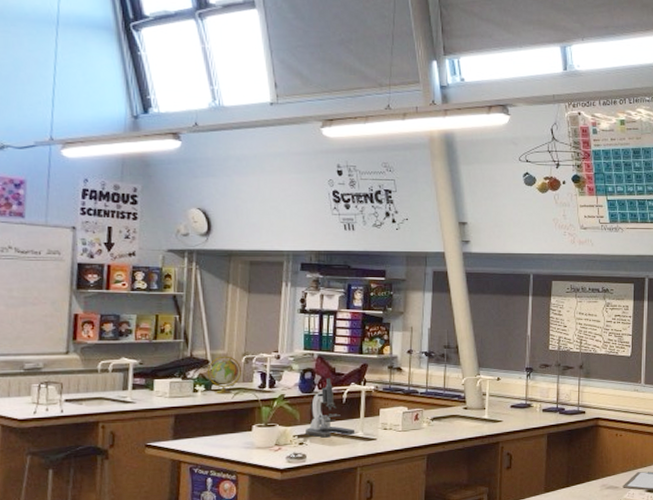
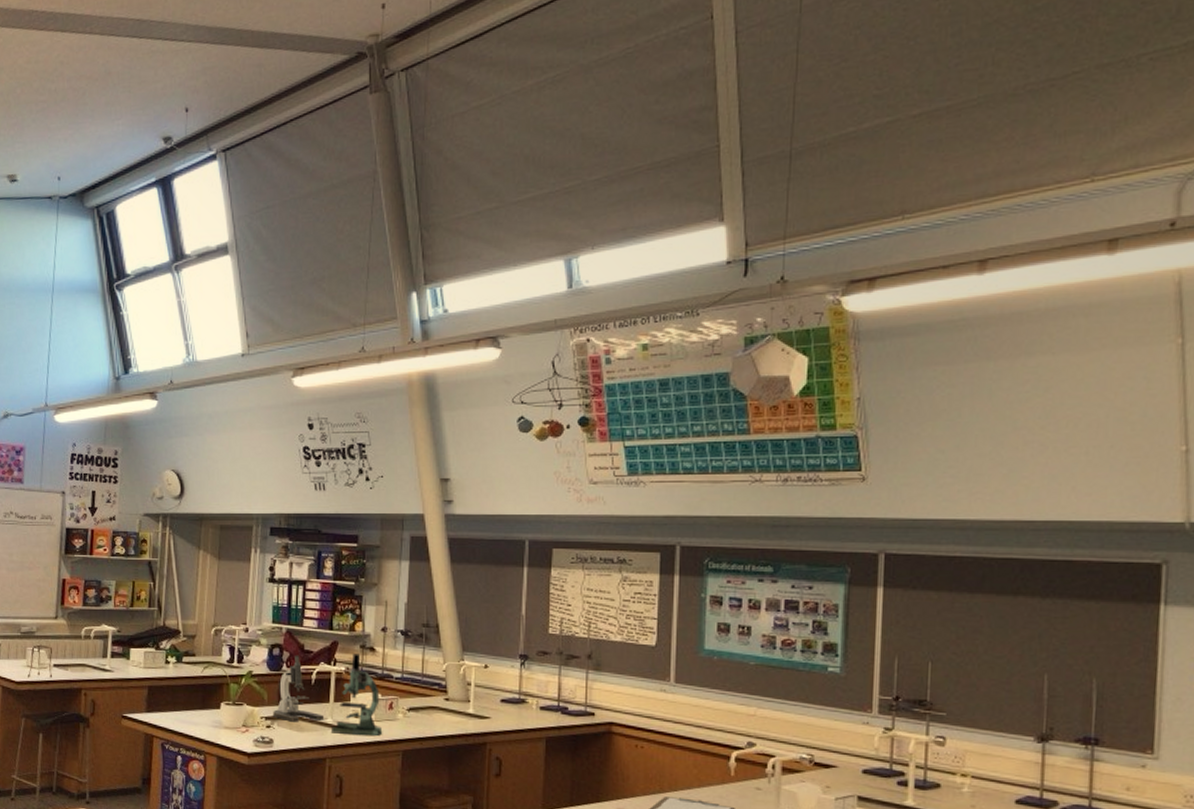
globe: present [206,356,242,394] -> none [178,626,212,668]
microscope: none [361,374,410,445] -> present [330,654,383,737]

